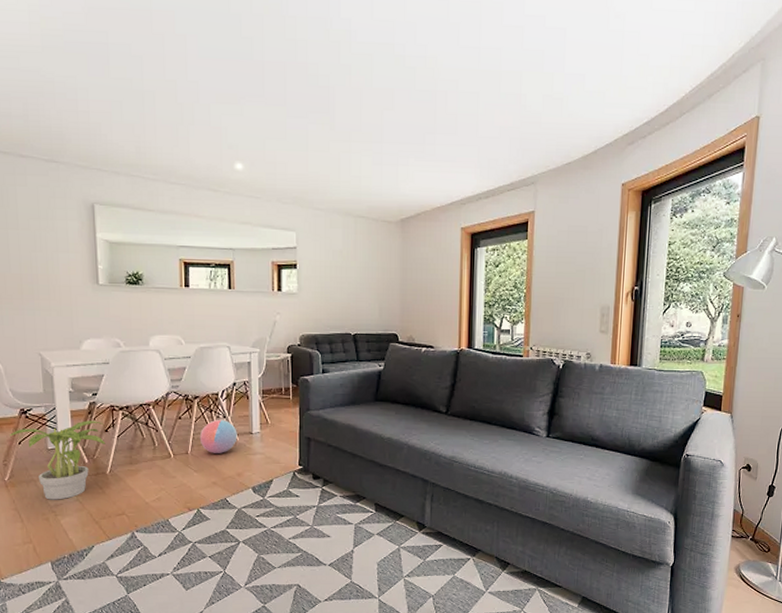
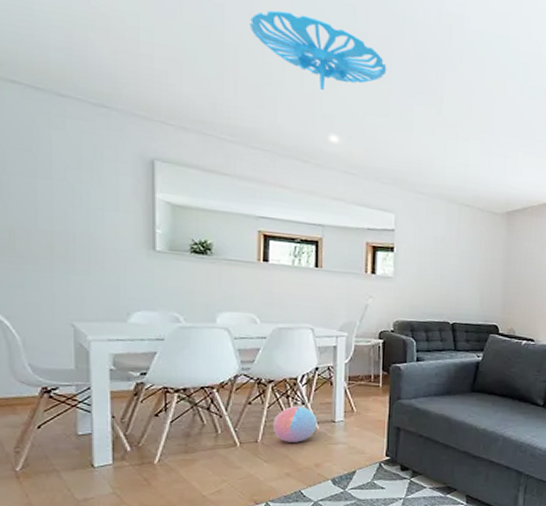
potted plant: present [9,420,106,500] -> none [24,403,155,493]
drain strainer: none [163,53,282,121] -> present [249,10,387,90]

